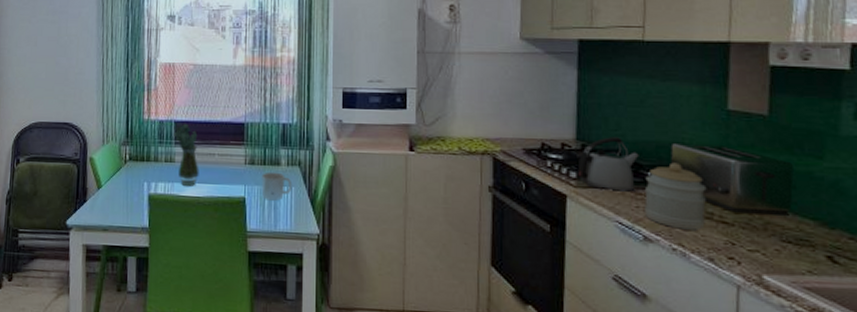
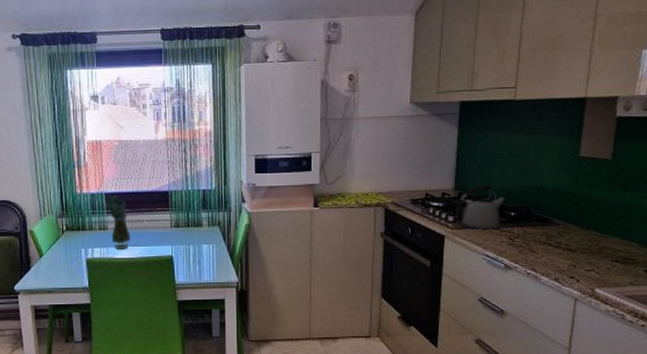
mug: present [261,171,293,202] -> none [186,232,214,258]
jar: present [644,162,707,230] -> none [507,203,558,257]
toaster: present [671,142,794,216] -> none [531,186,627,241]

